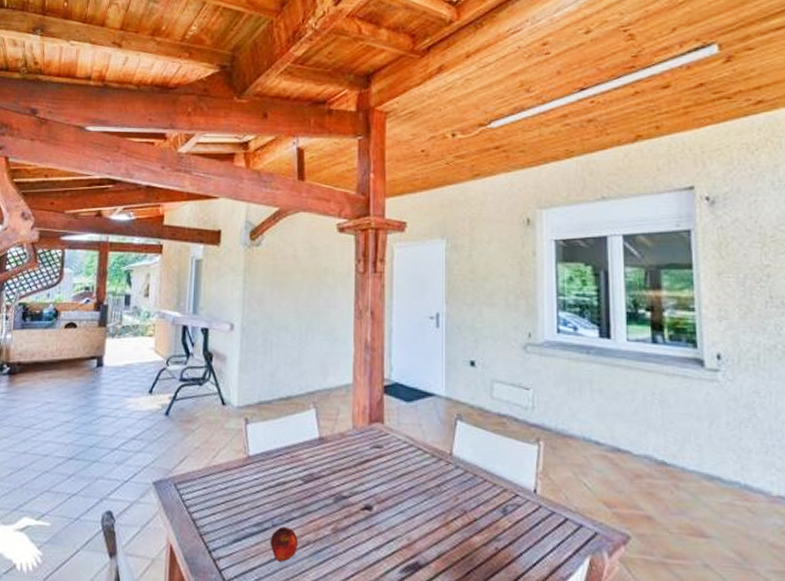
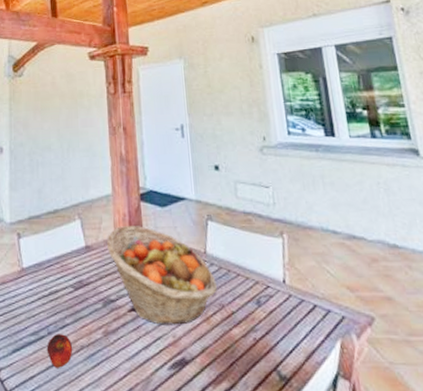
fruit basket: none [343,419,460,528] -> present [107,226,217,325]

